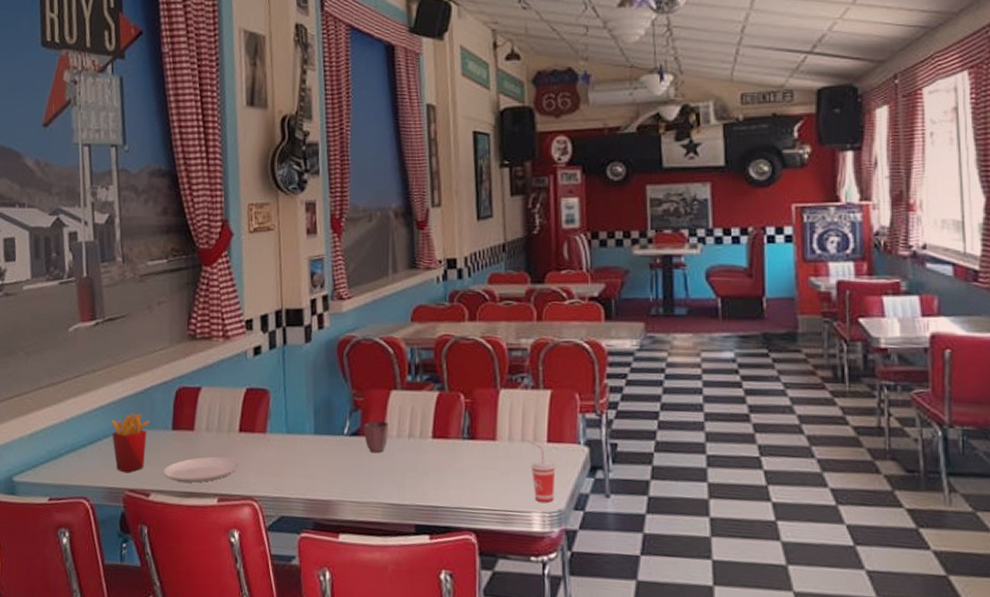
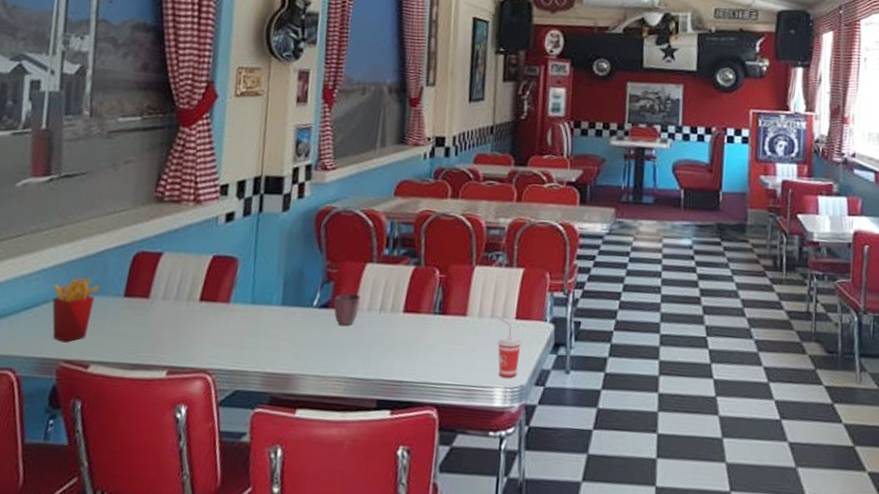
plate: present [163,456,239,483] -> none [107,326,196,354]

